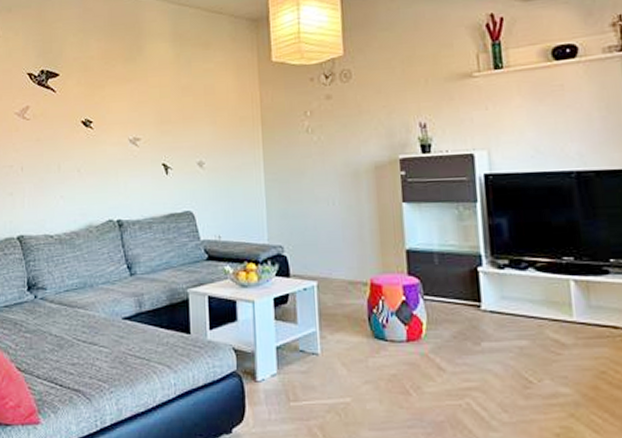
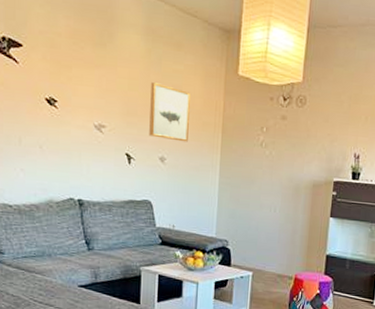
wall art: none [183,85,226,142] -> present [149,82,190,142]

